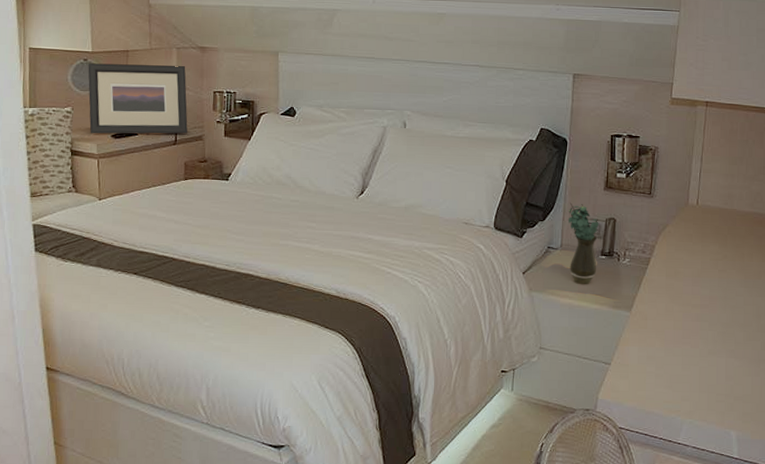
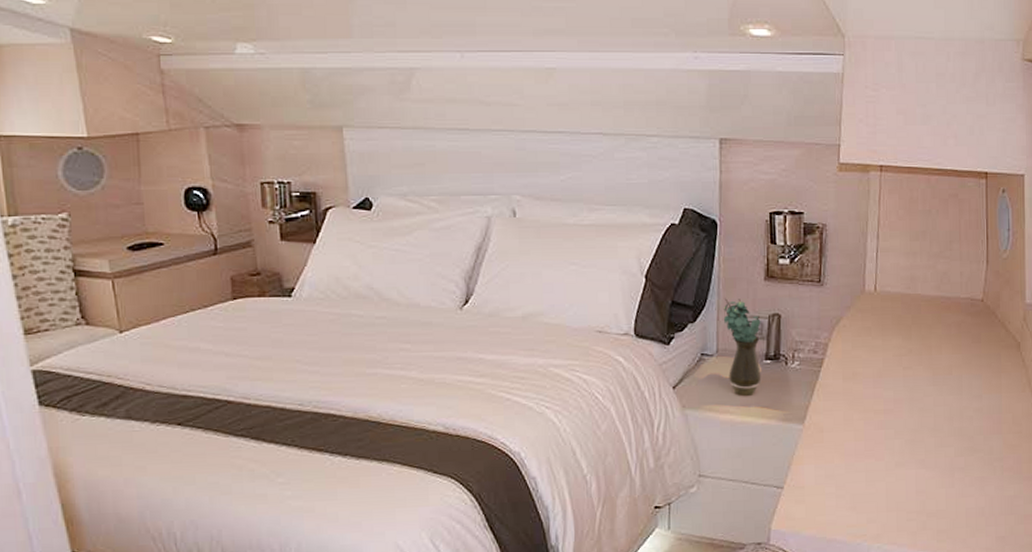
picture frame: present [88,63,188,134] -> none [84,150,231,247]

